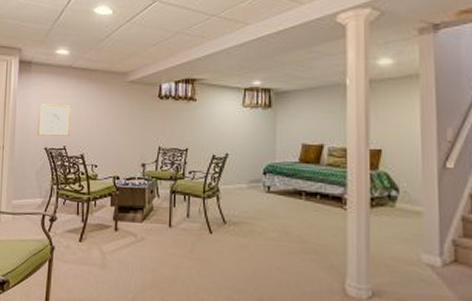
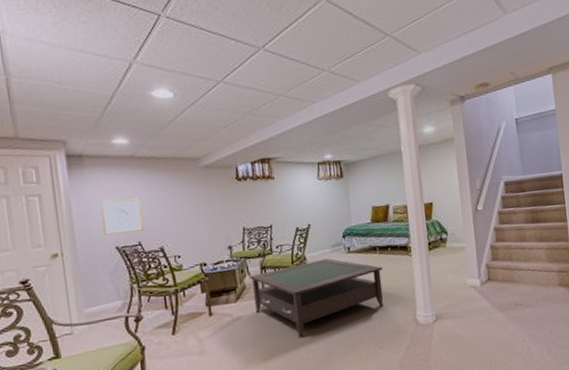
coffee table: none [158,194,308,277] -> present [249,258,384,338]

